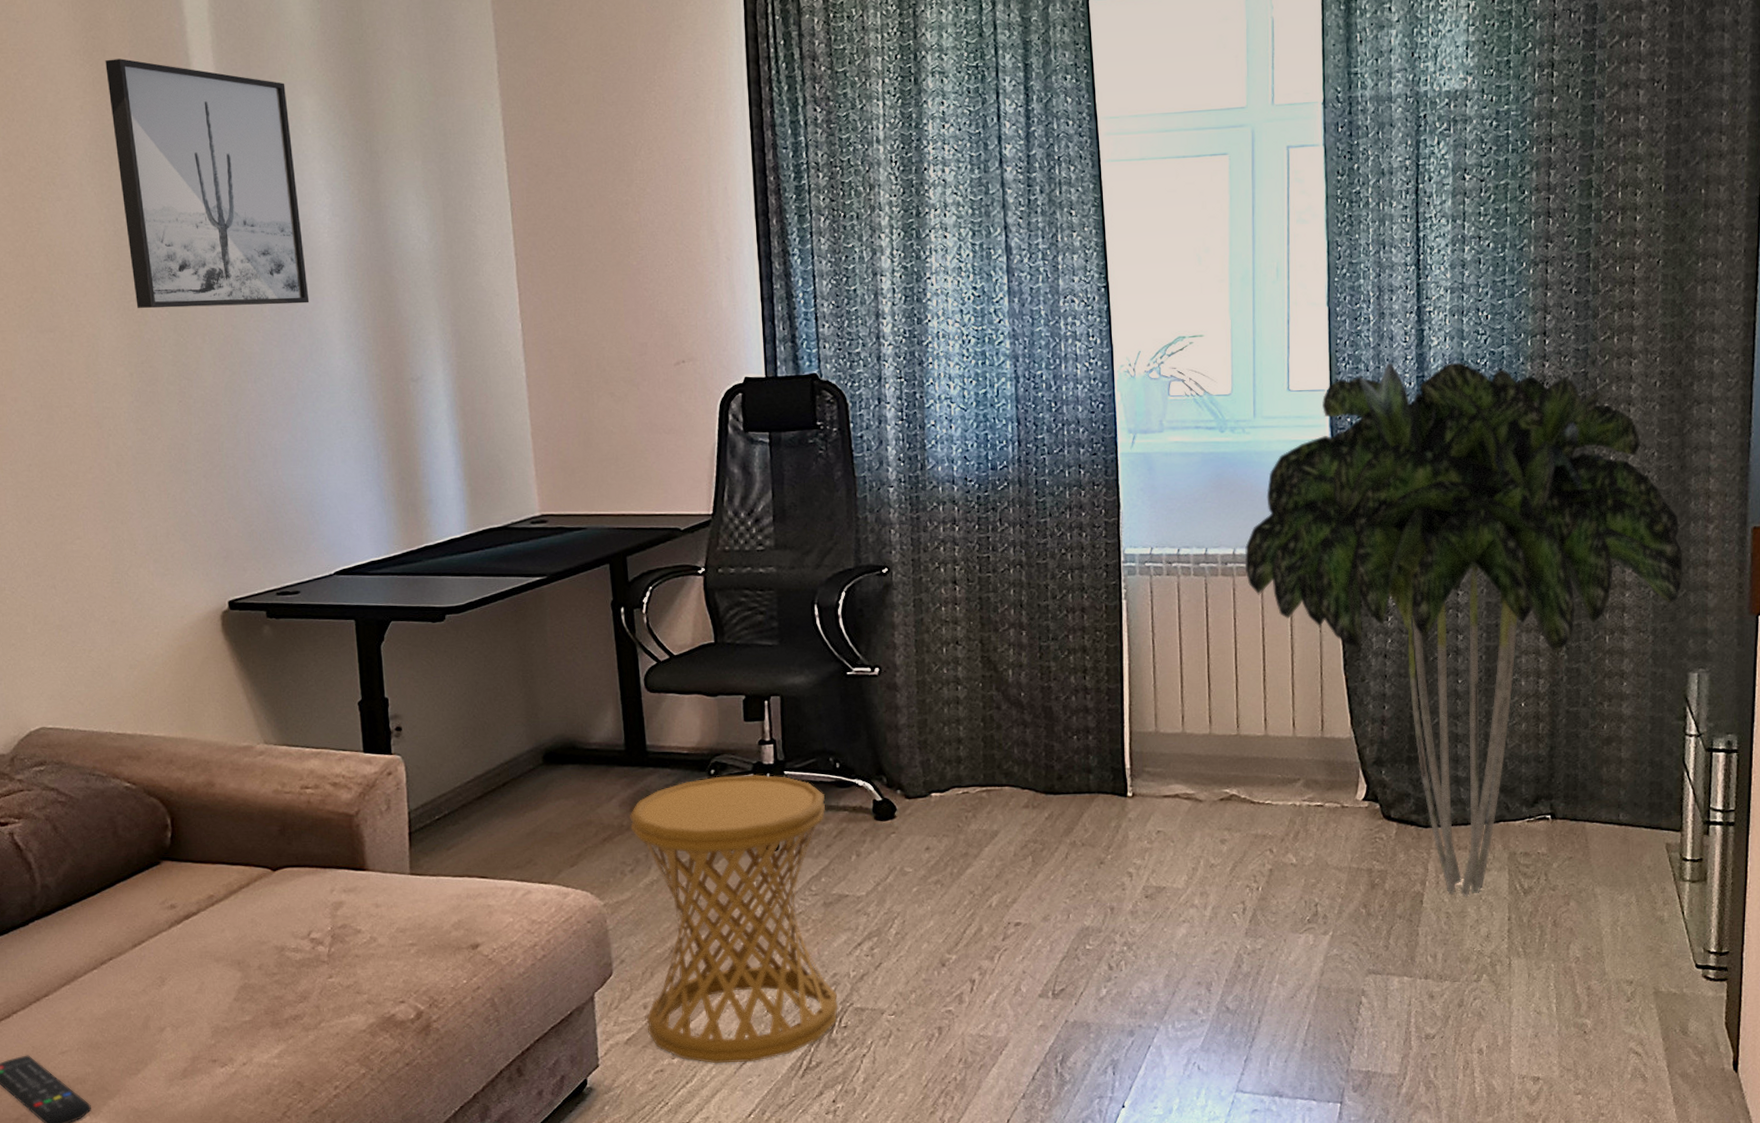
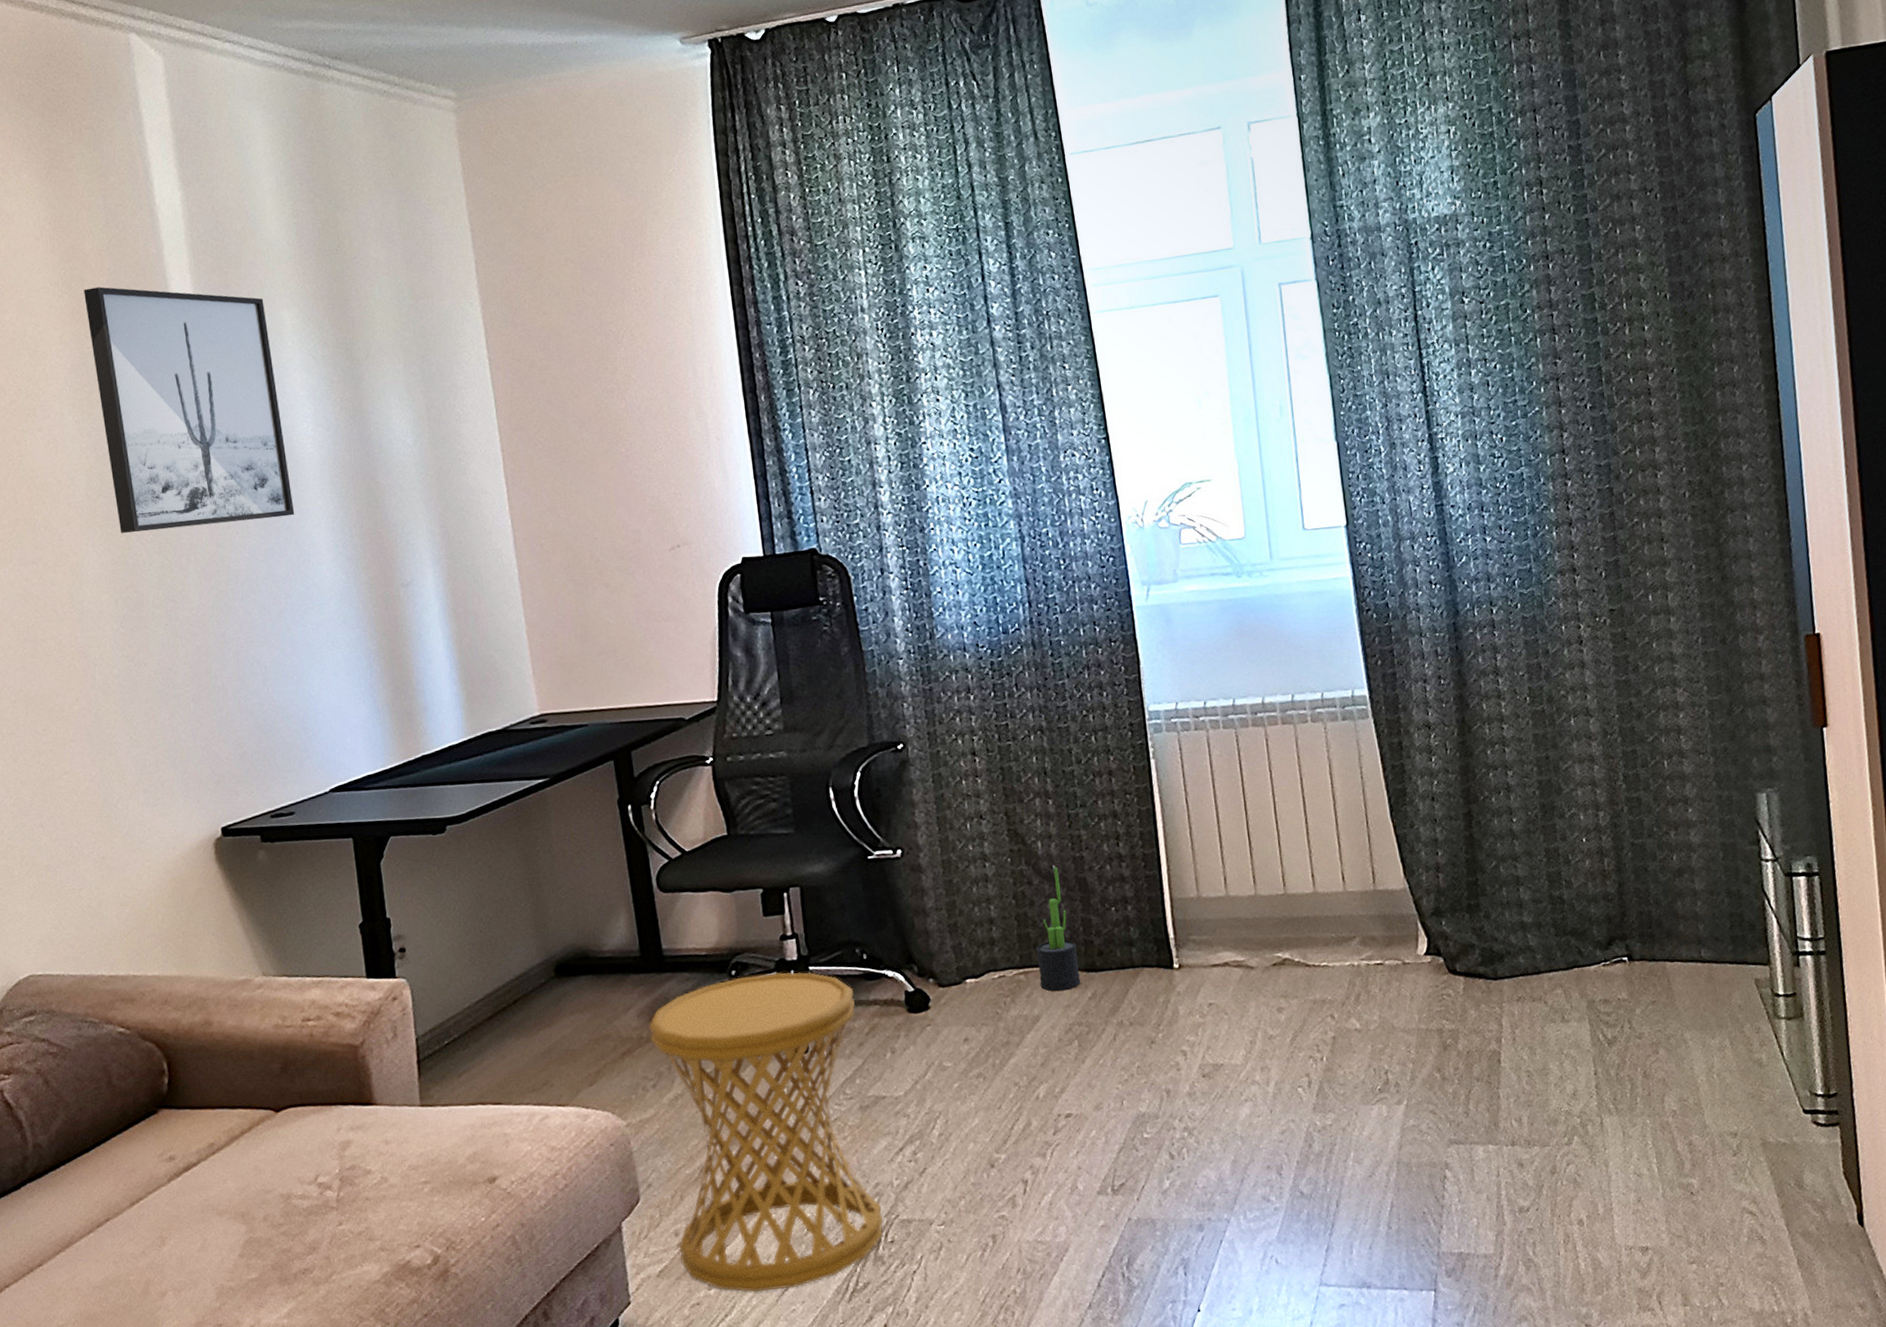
decorative plant: none [999,695,1039,810] -> present [1036,867,1081,992]
indoor plant: present [1244,362,1683,897] -> none [1274,487,1738,1052]

